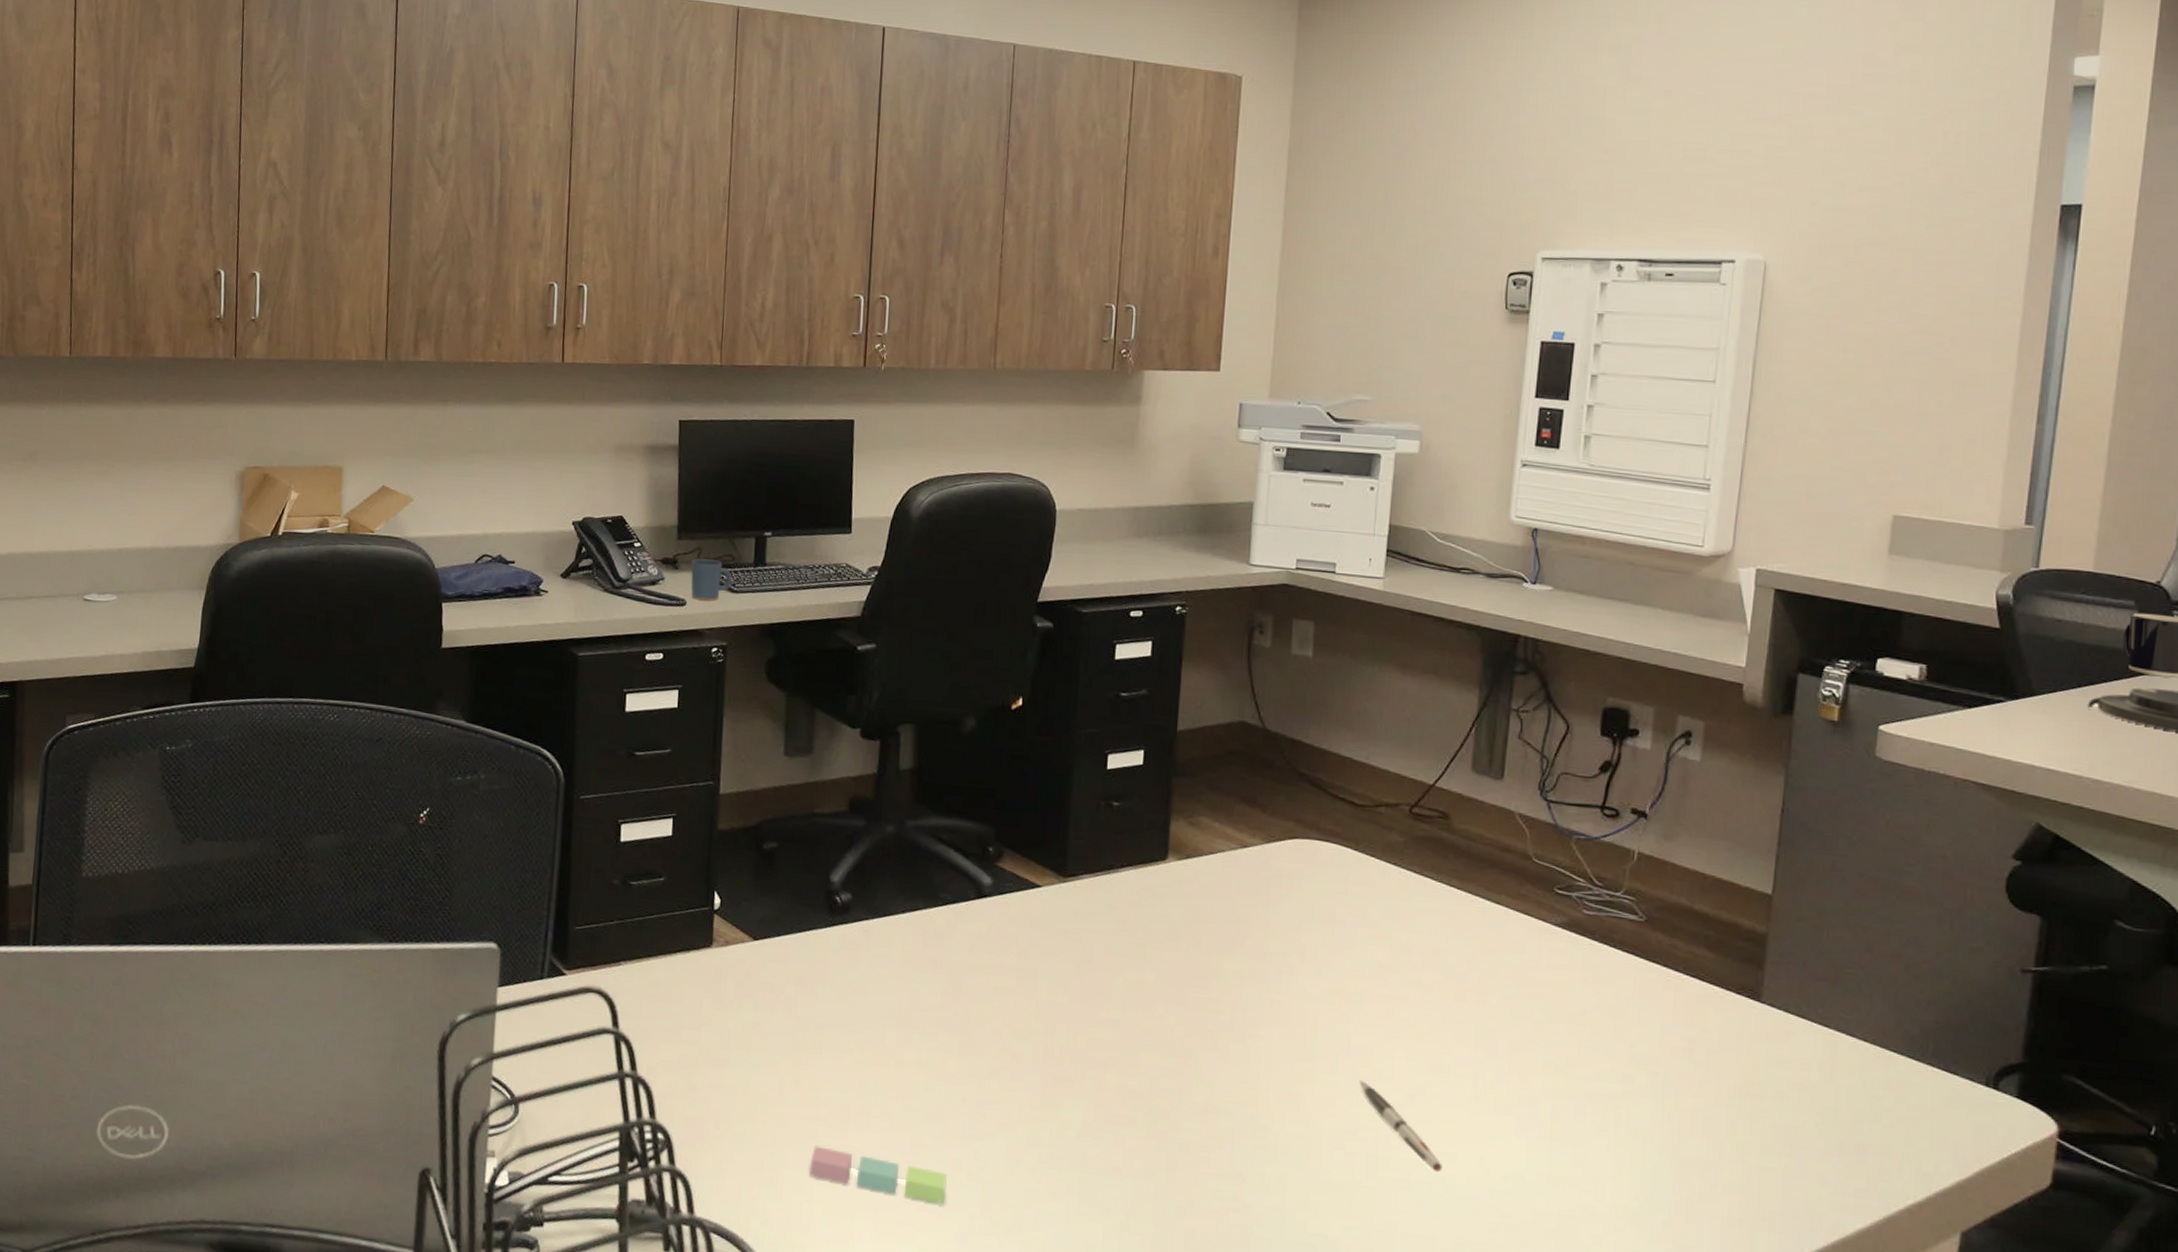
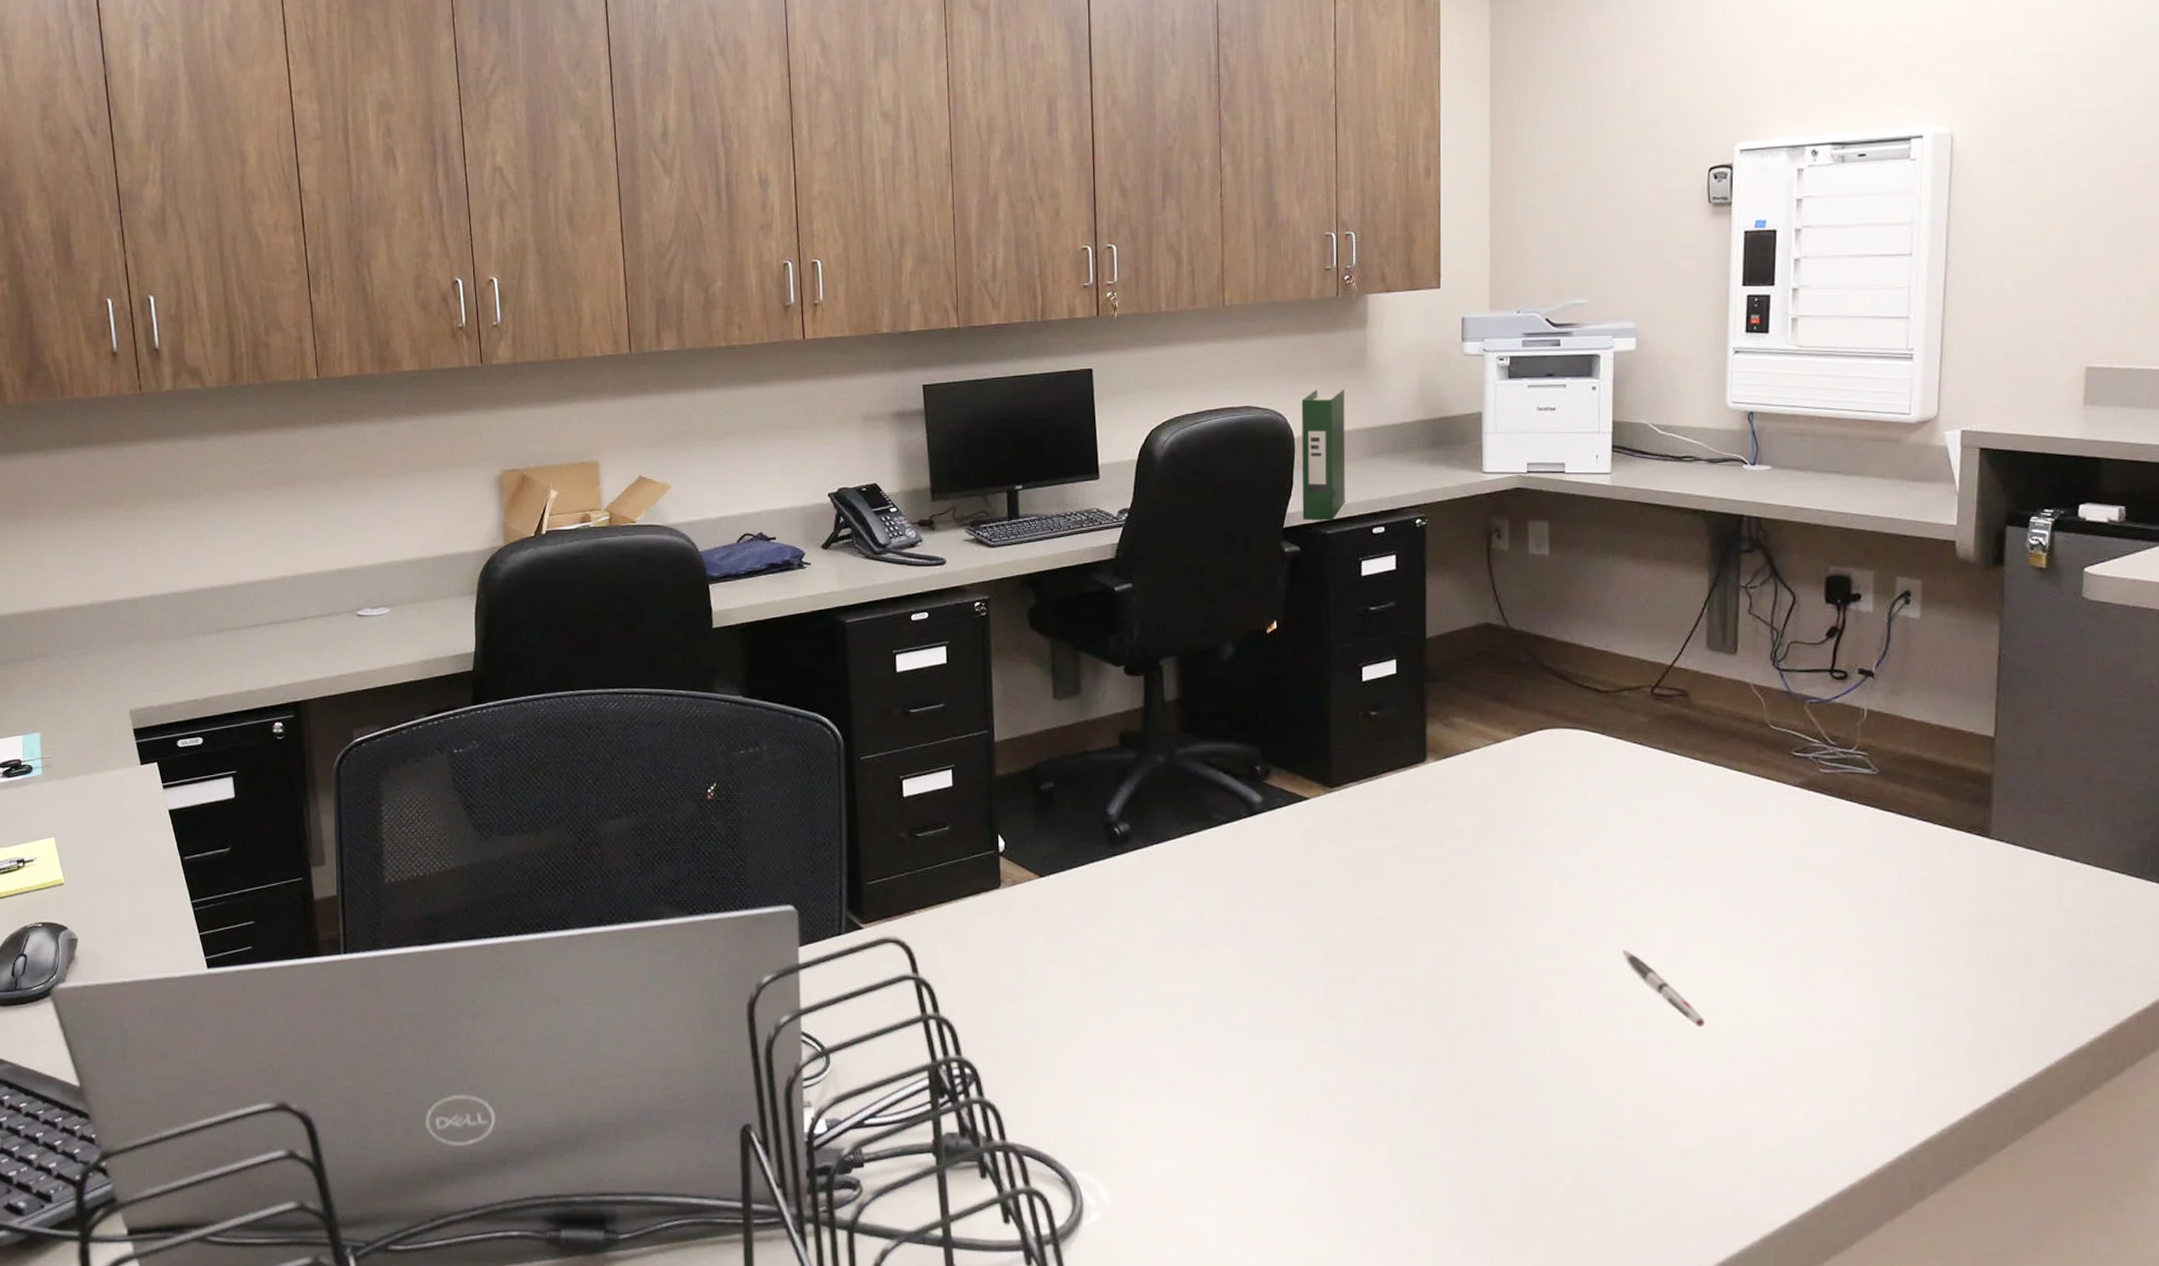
mug: present [691,558,732,601] -> none [946,517,988,558]
sticky notes: present [809,1146,948,1204] -> none [1112,1064,1243,1106]
binder: none [1058,462,1112,599] -> present [1301,389,1346,521]

